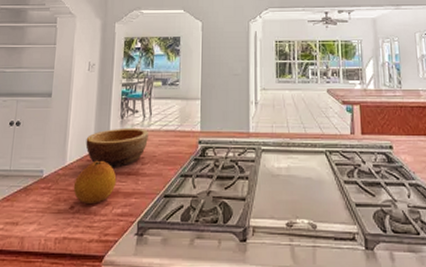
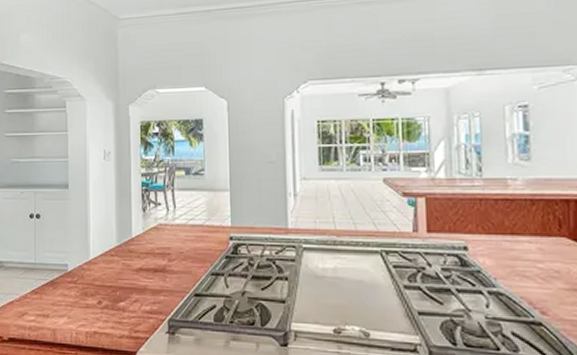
fruit: present [73,160,117,203] -> none [99,255,143,300]
bowl: present [85,127,148,167] -> none [108,221,174,263]

